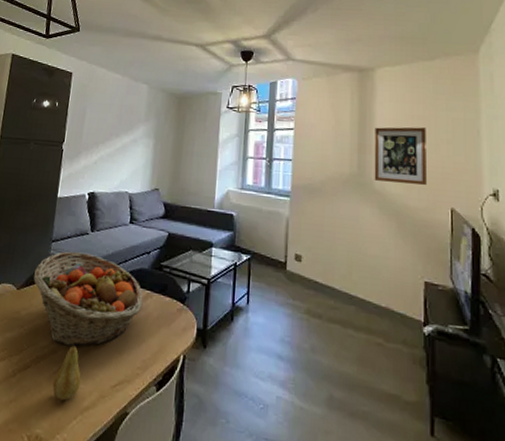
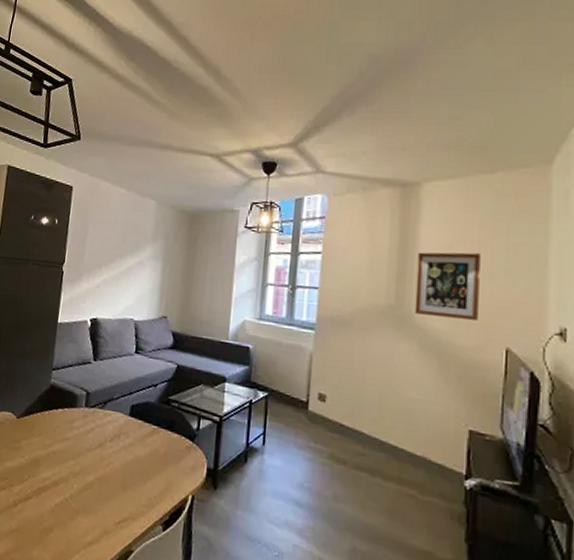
fruit basket: present [33,251,143,348] -> none [33,380,149,481]
fruit: present [52,345,81,401] -> none [54,478,84,535]

